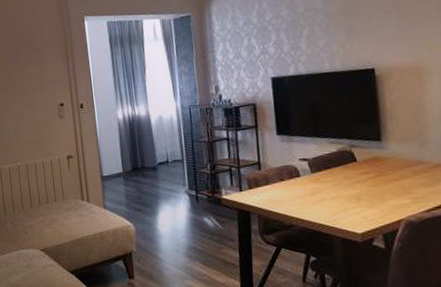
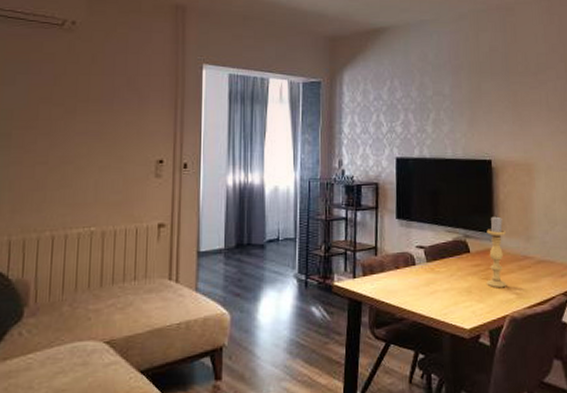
candle holder: none [374,124,400,194] -> present [487,216,507,288]

